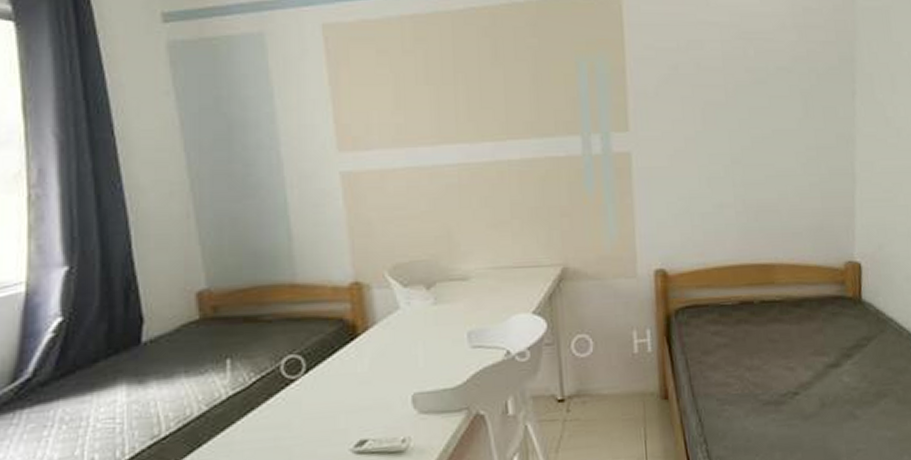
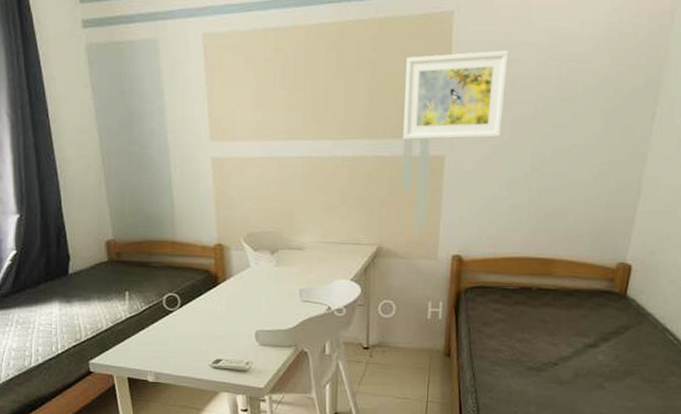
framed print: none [574,31,693,135] -> present [403,50,509,140]

